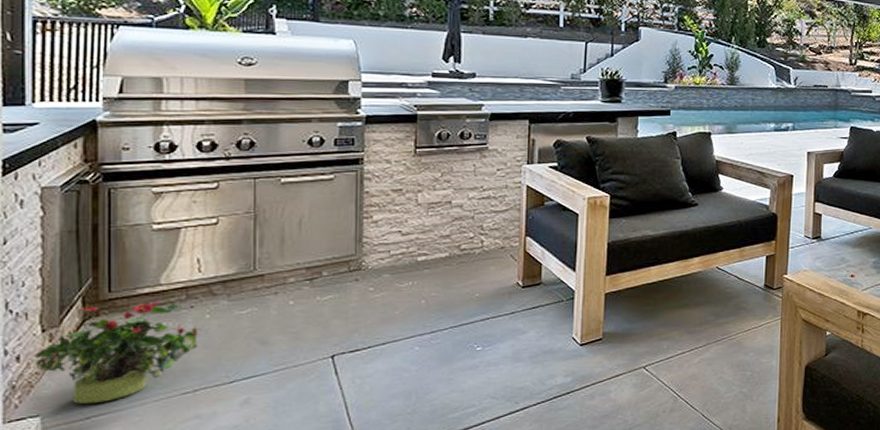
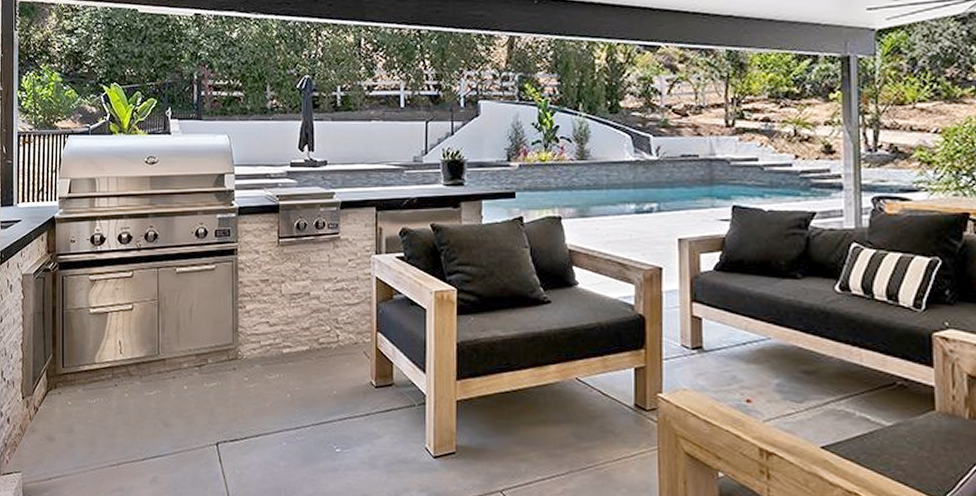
potted plant: present [33,302,203,405] -> none [17,376,123,467]

